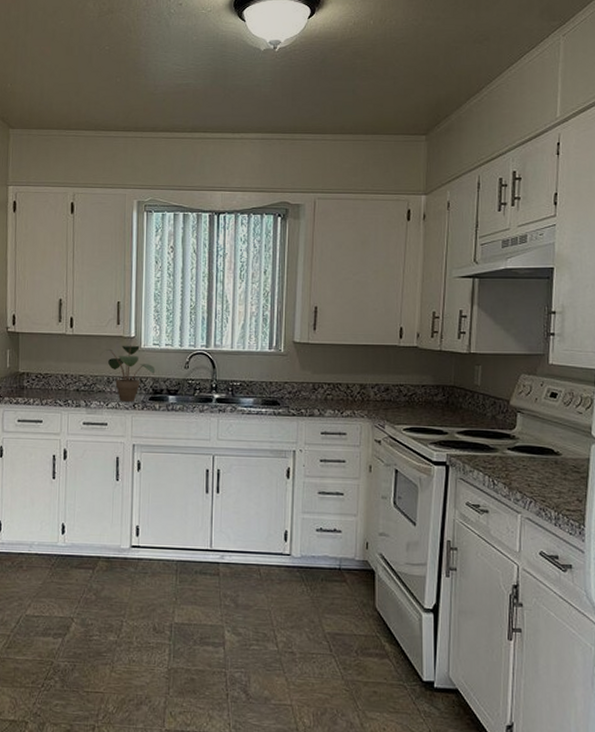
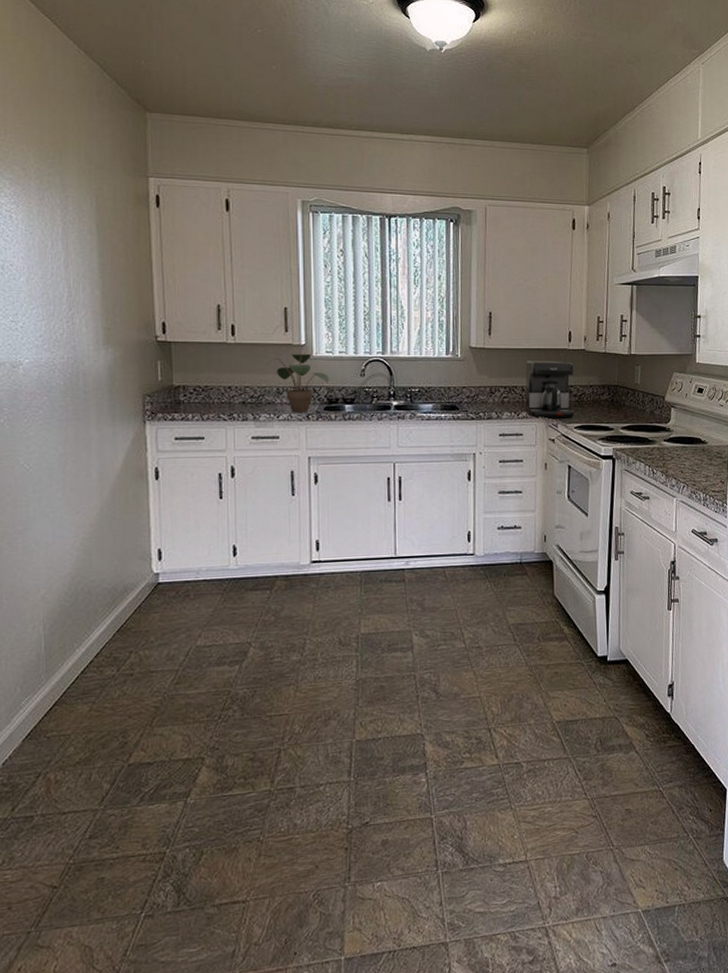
coffee maker: none [349,357,405,419] -> present [524,360,575,418]

